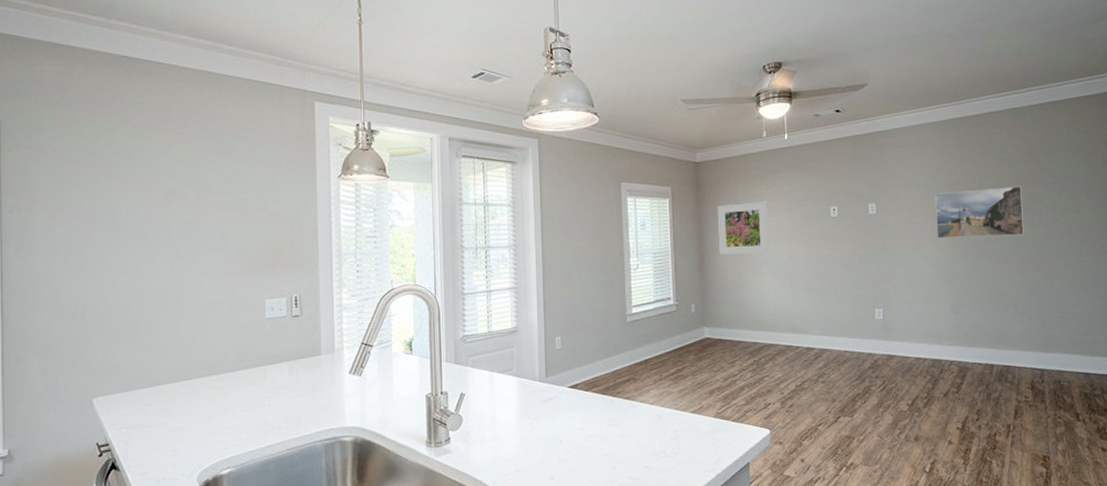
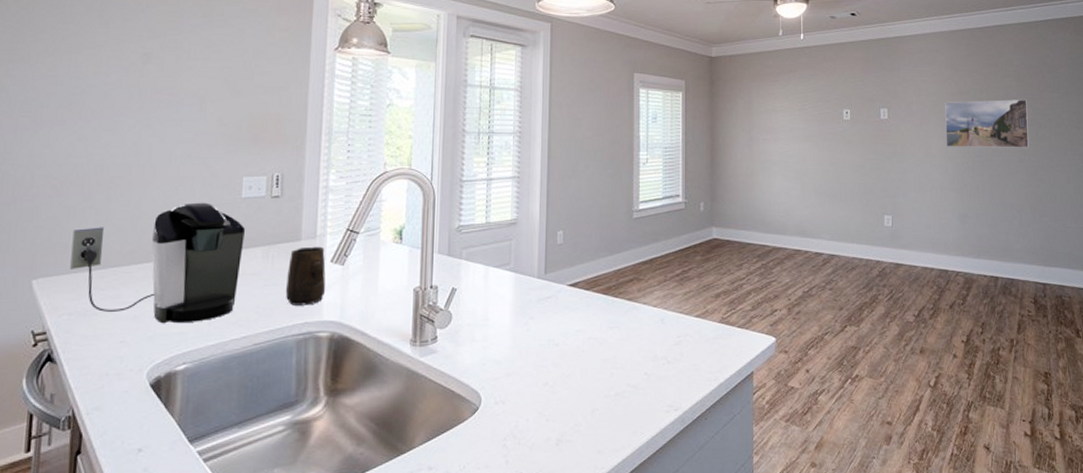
coffee maker: none [123,324,272,434] -> present [70,202,246,324]
mug: none [311,359,347,414] -> present [285,246,326,306]
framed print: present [717,201,769,255] -> none [730,100,781,154]

